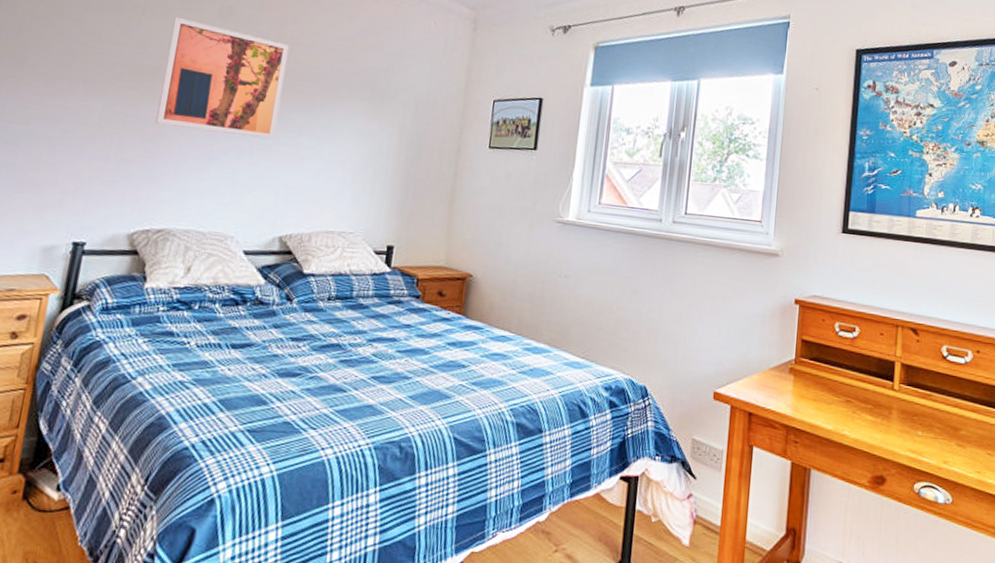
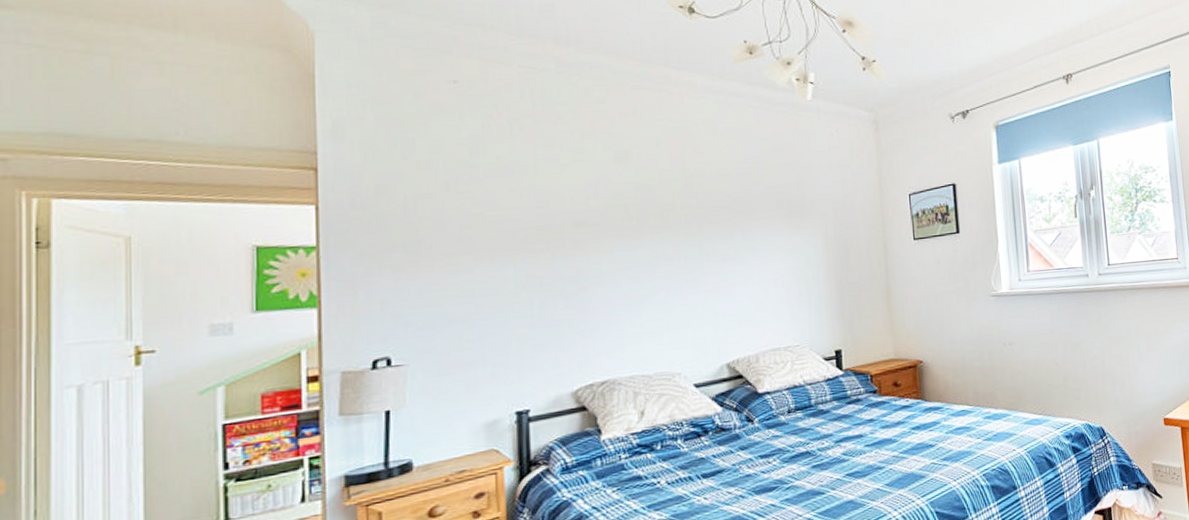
wall art: present [154,17,290,140] -> none [568,171,701,280]

